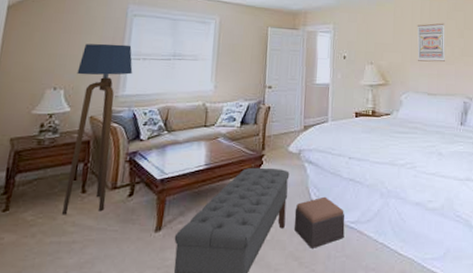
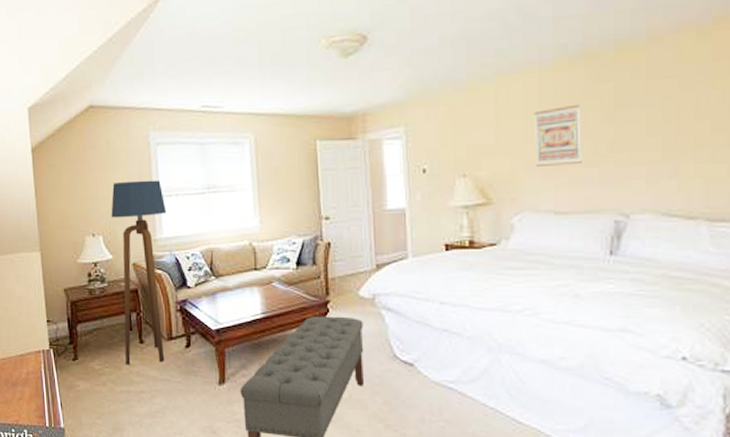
footstool: present [294,196,345,250] -> none [374,350,441,411]

